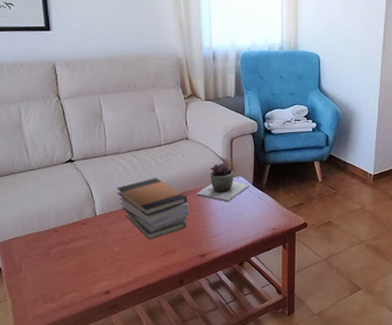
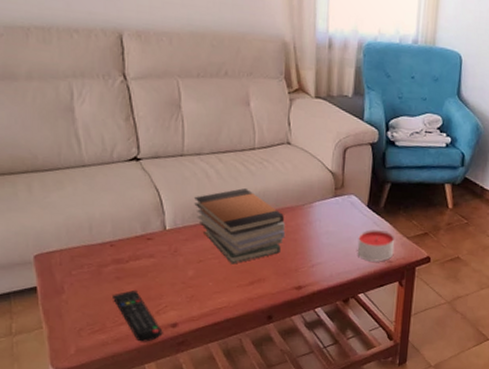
remote control: none [59,265,99,307] -> present [113,289,163,342]
succulent plant: present [196,163,250,203] -> none [296,176,364,226]
candle: none [247,204,277,230] -> present [357,230,395,262]

